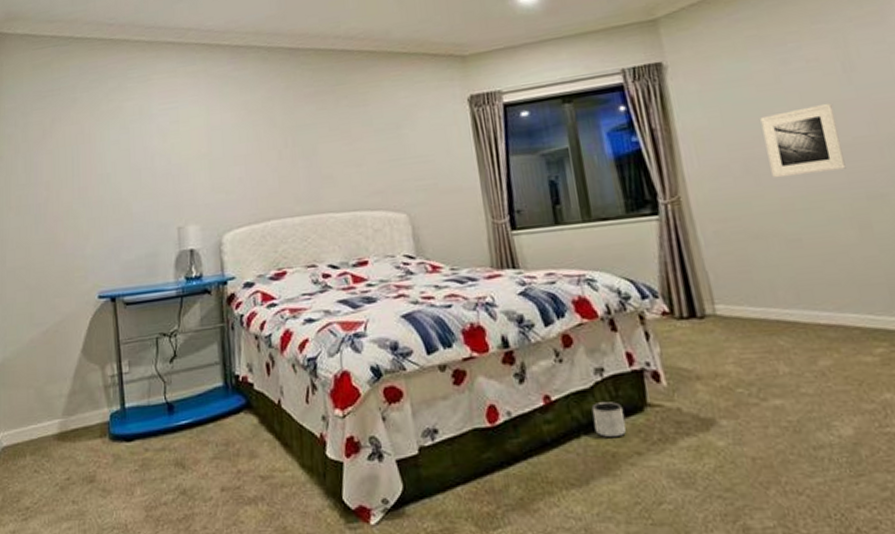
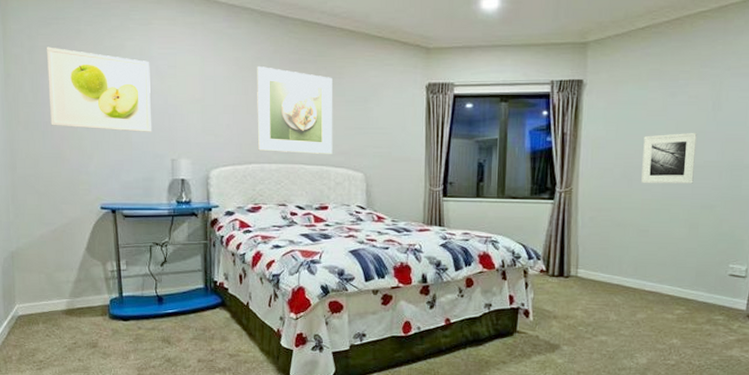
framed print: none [40,120,155,207] -> present [46,46,152,132]
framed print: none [268,106,366,203] -> present [257,66,333,154]
planter: present [591,402,627,438] -> none [477,327,500,351]

